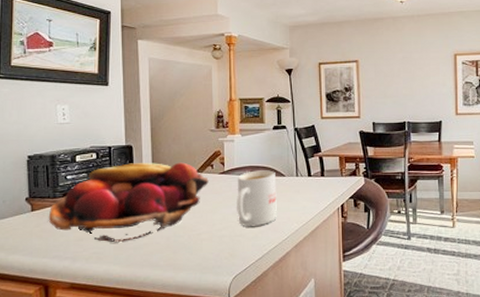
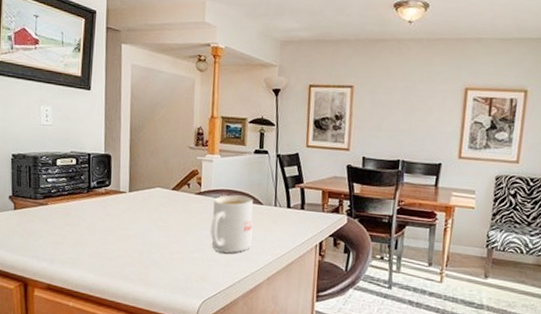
fruit basket: present [48,162,209,243] -> none [29,172,184,251]

